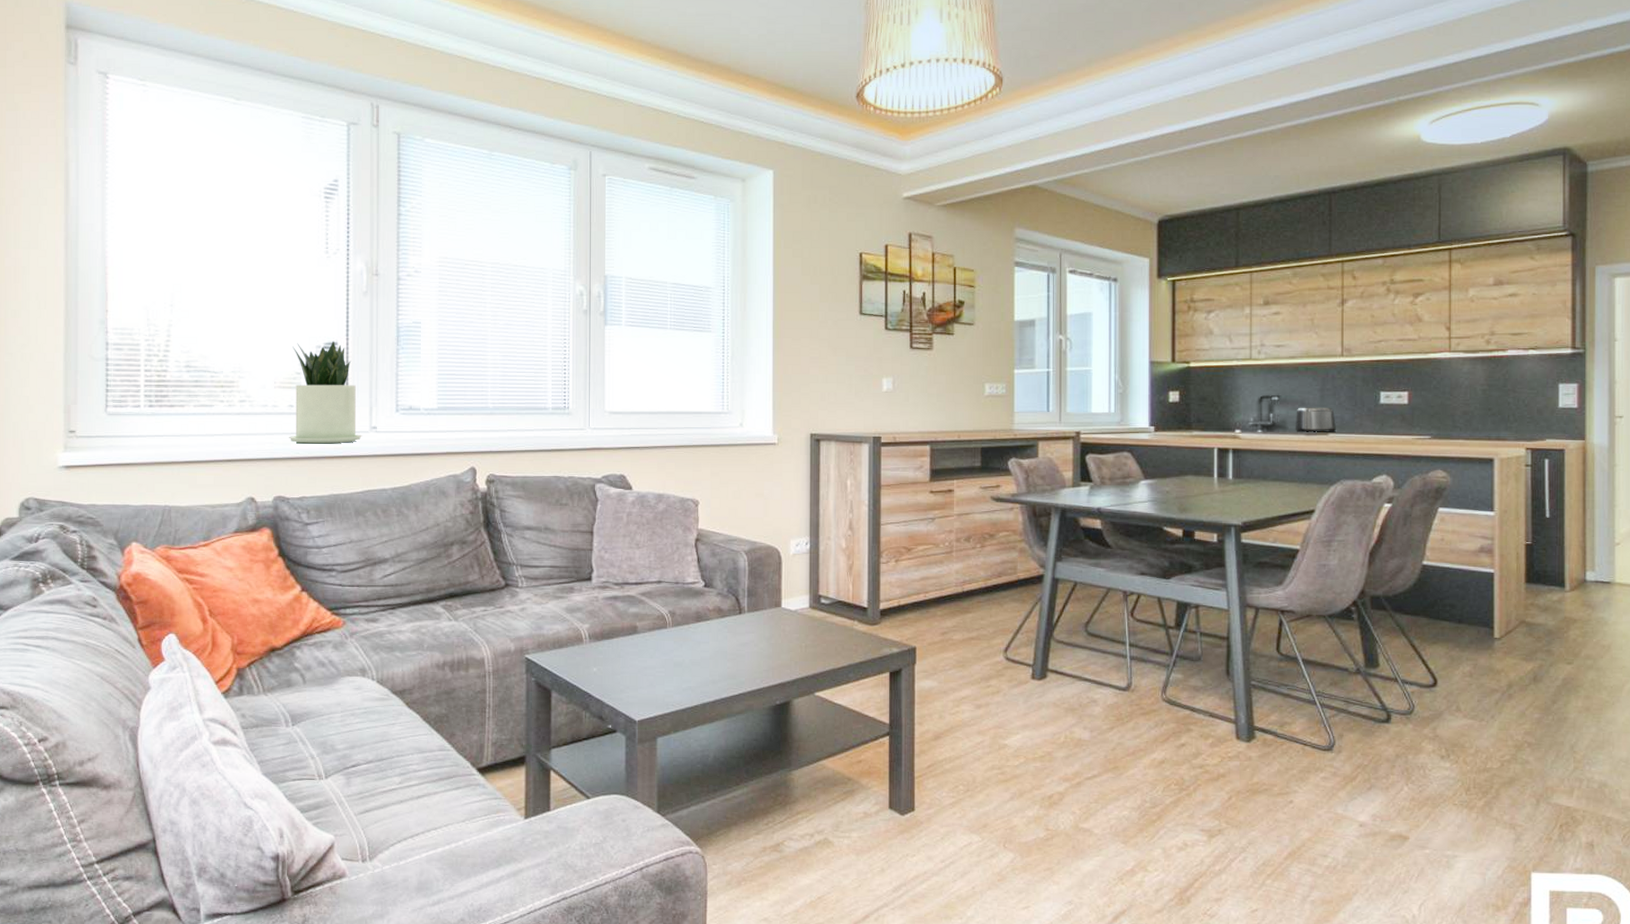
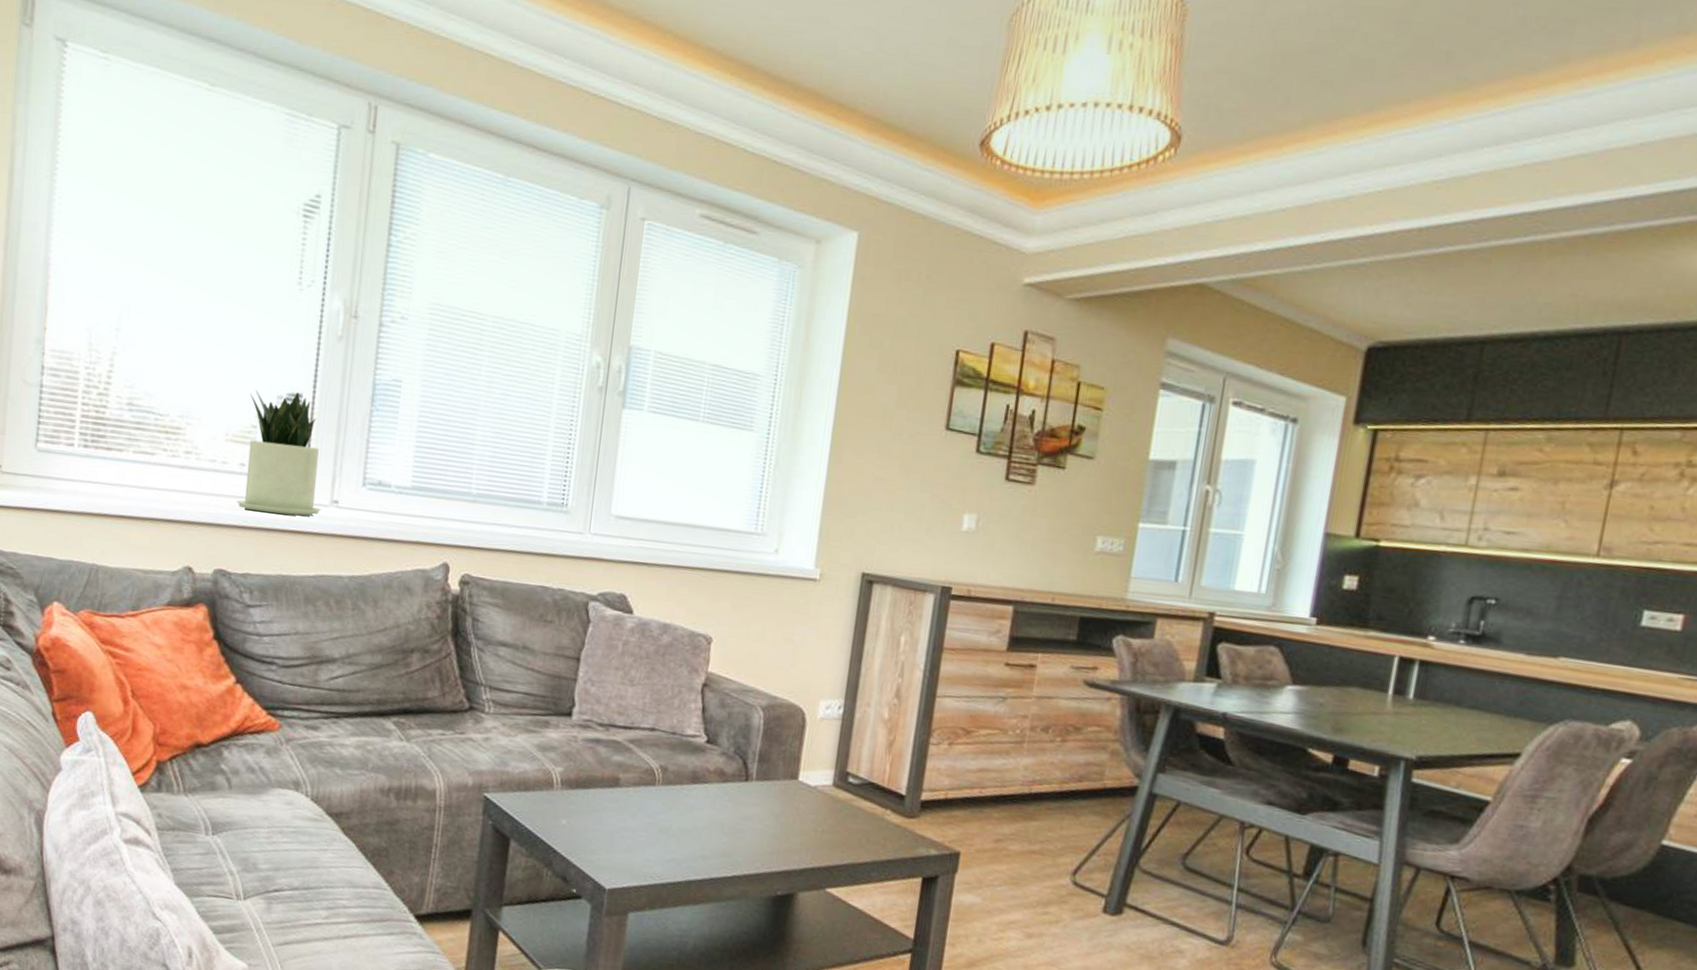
toaster: present [1296,407,1336,432] -> none [1513,616,1573,656]

